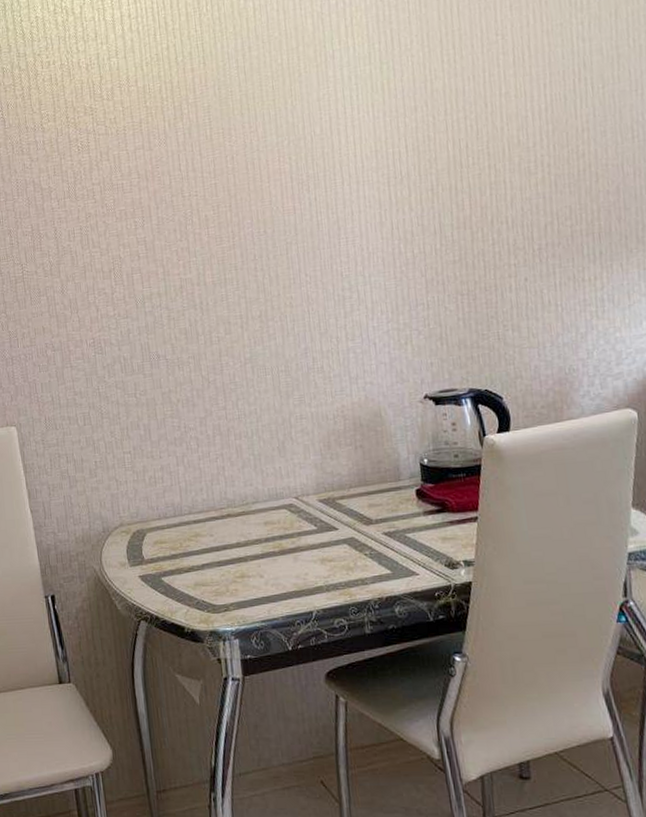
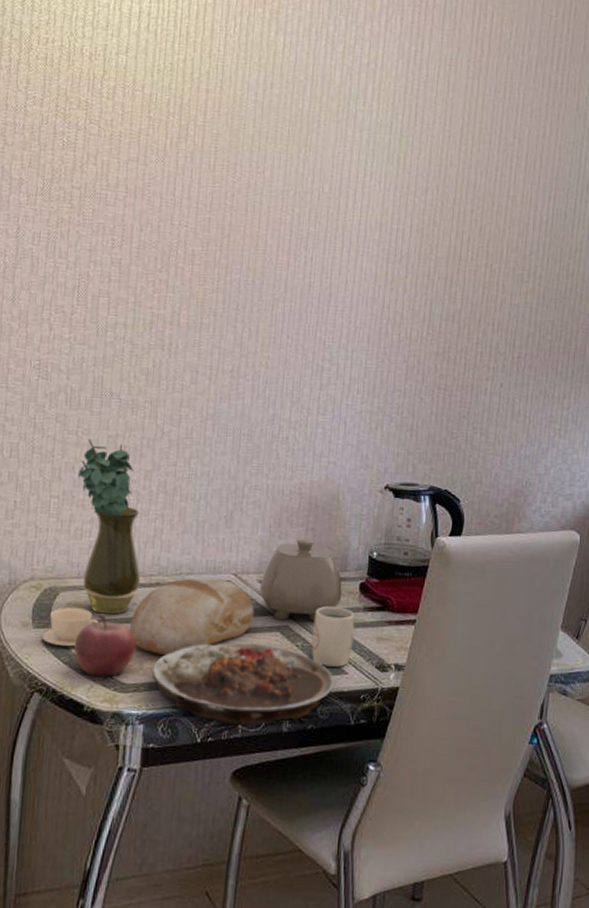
teacup: none [138,545,184,579] -> present [42,608,99,647]
vase: none [142,398,213,548] -> present [77,439,140,615]
fruit: none [166,547,220,602] -> present [74,614,136,677]
bread: none [211,503,320,577] -> present [130,578,255,656]
plate: none [237,556,407,633] -> present [151,643,334,726]
sugar bowl: none [321,455,400,533] -> present [260,538,342,622]
mug: none [377,514,419,570] -> present [311,606,355,667]

